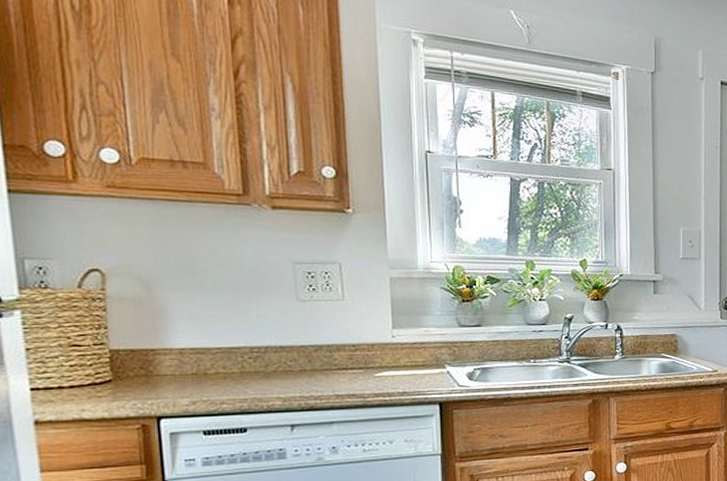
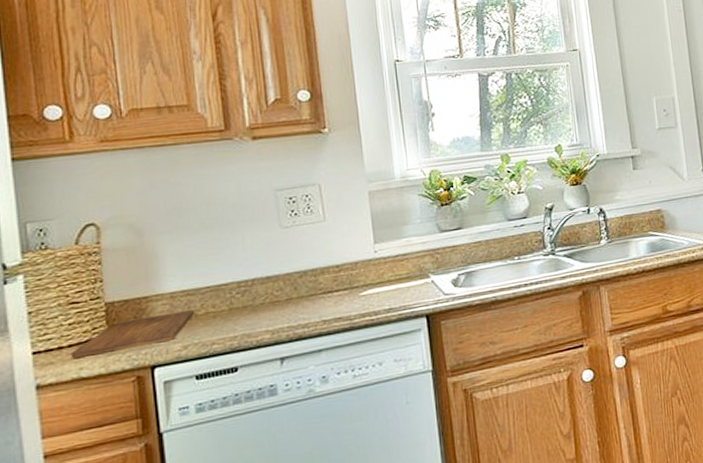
cutting board: none [71,367,205,399] -> present [70,309,195,358]

